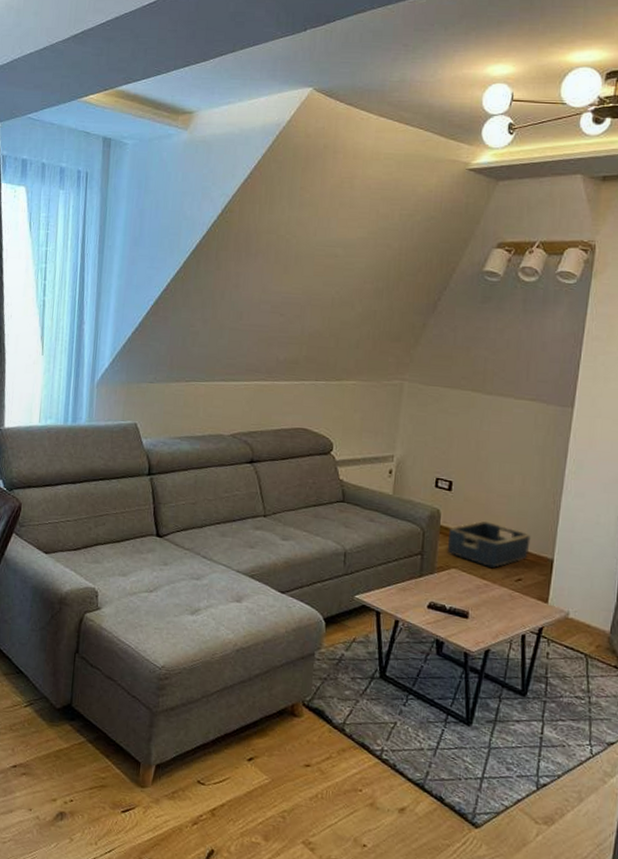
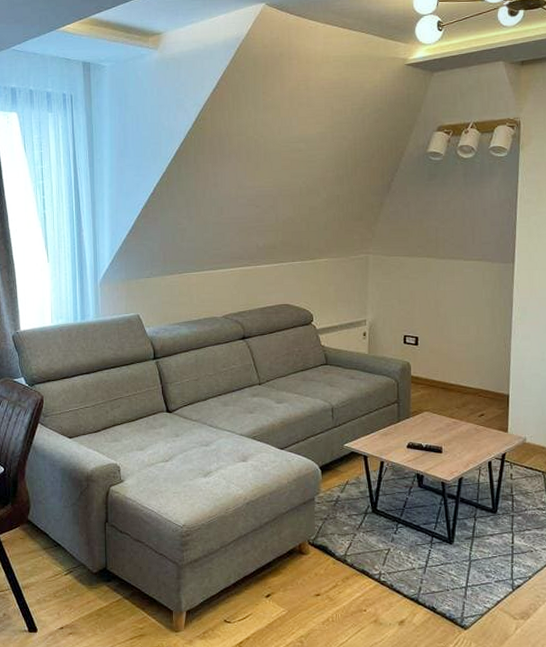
basket: present [447,520,531,568] -> none [418,368,488,407]

